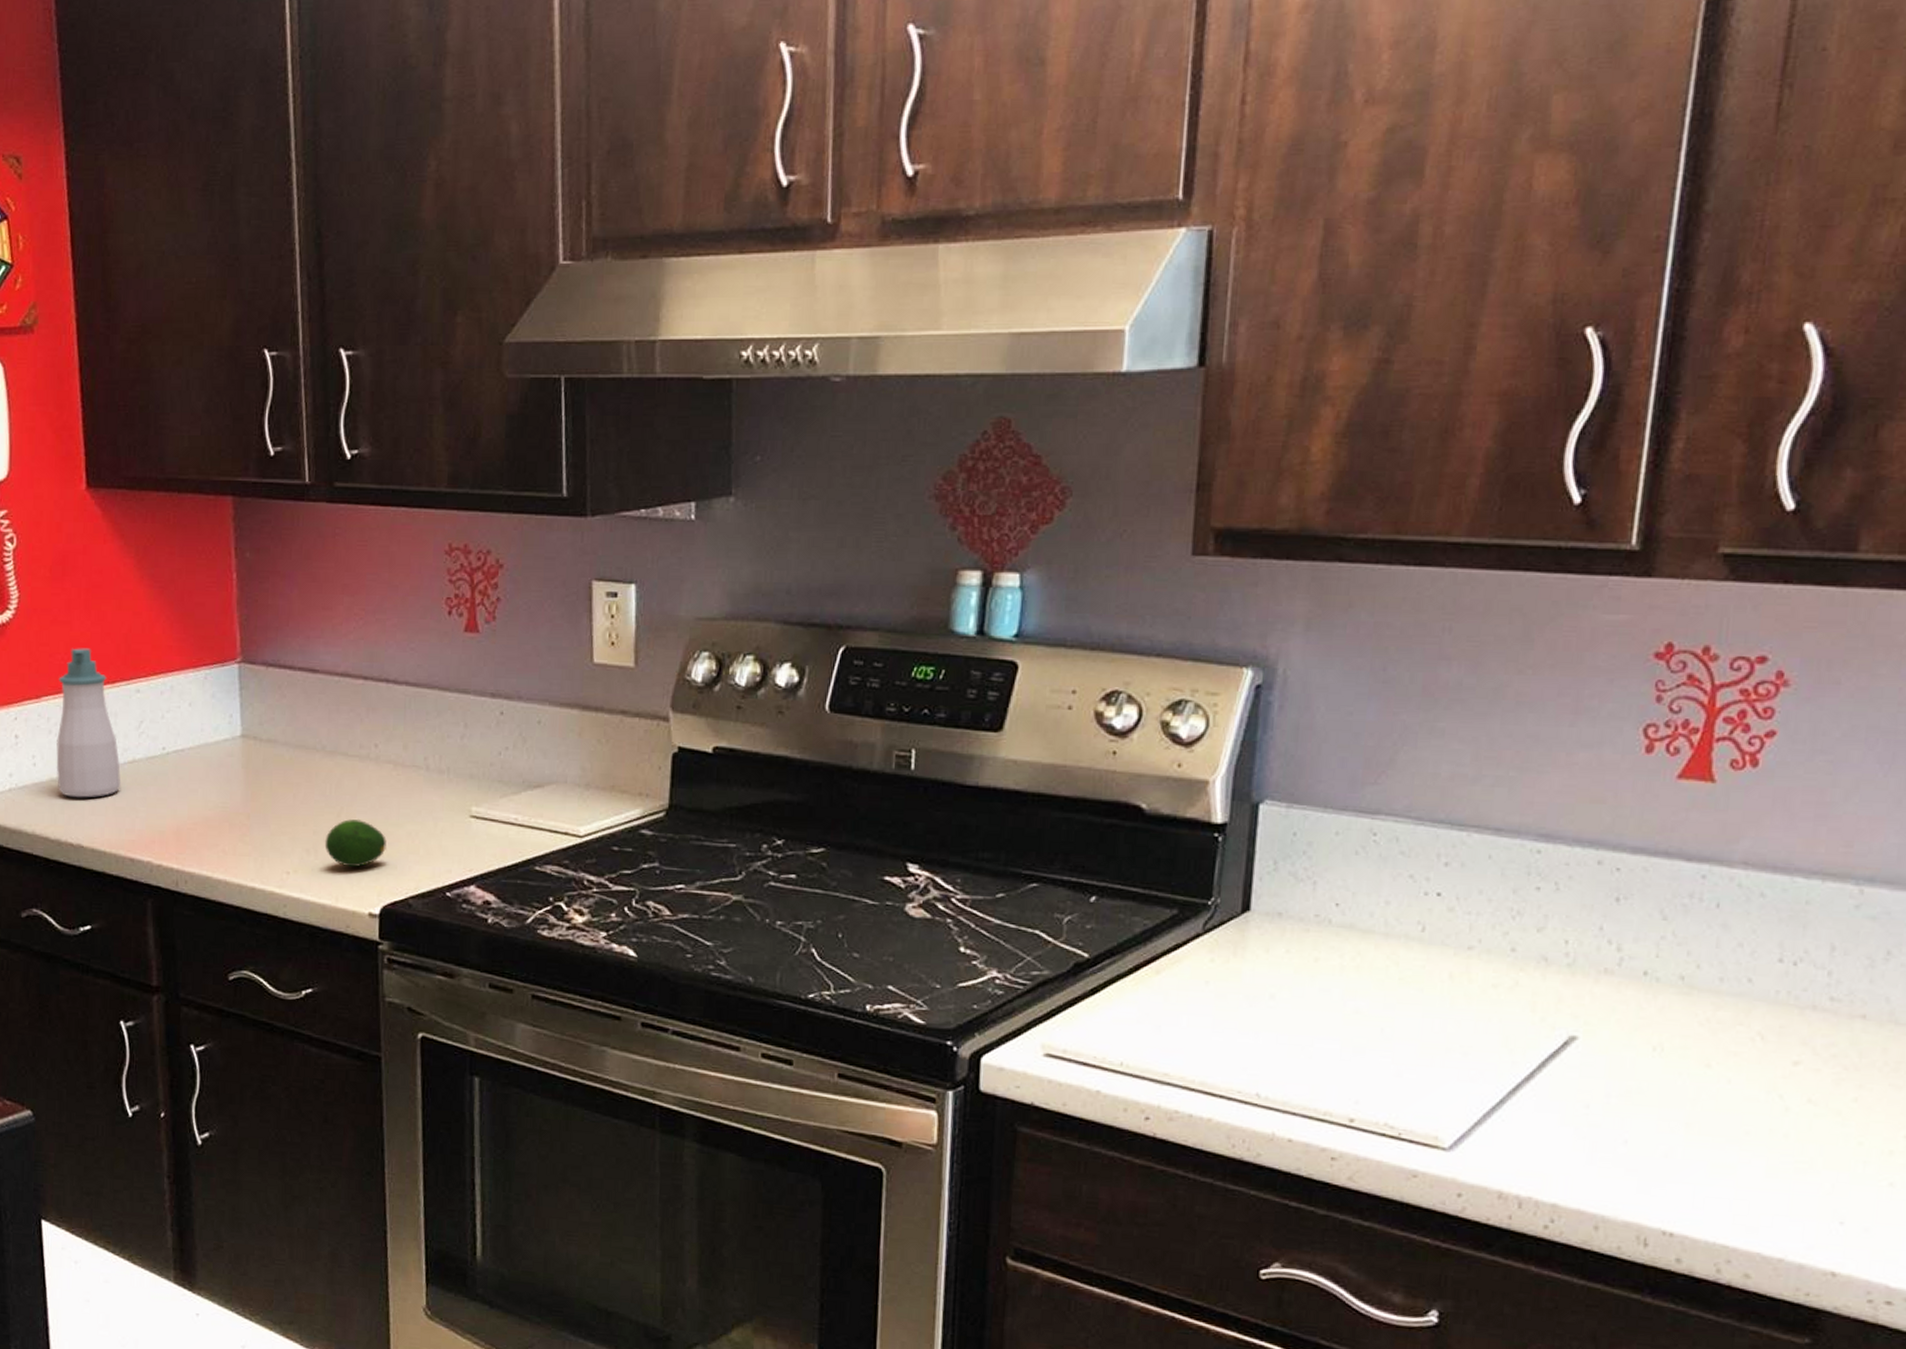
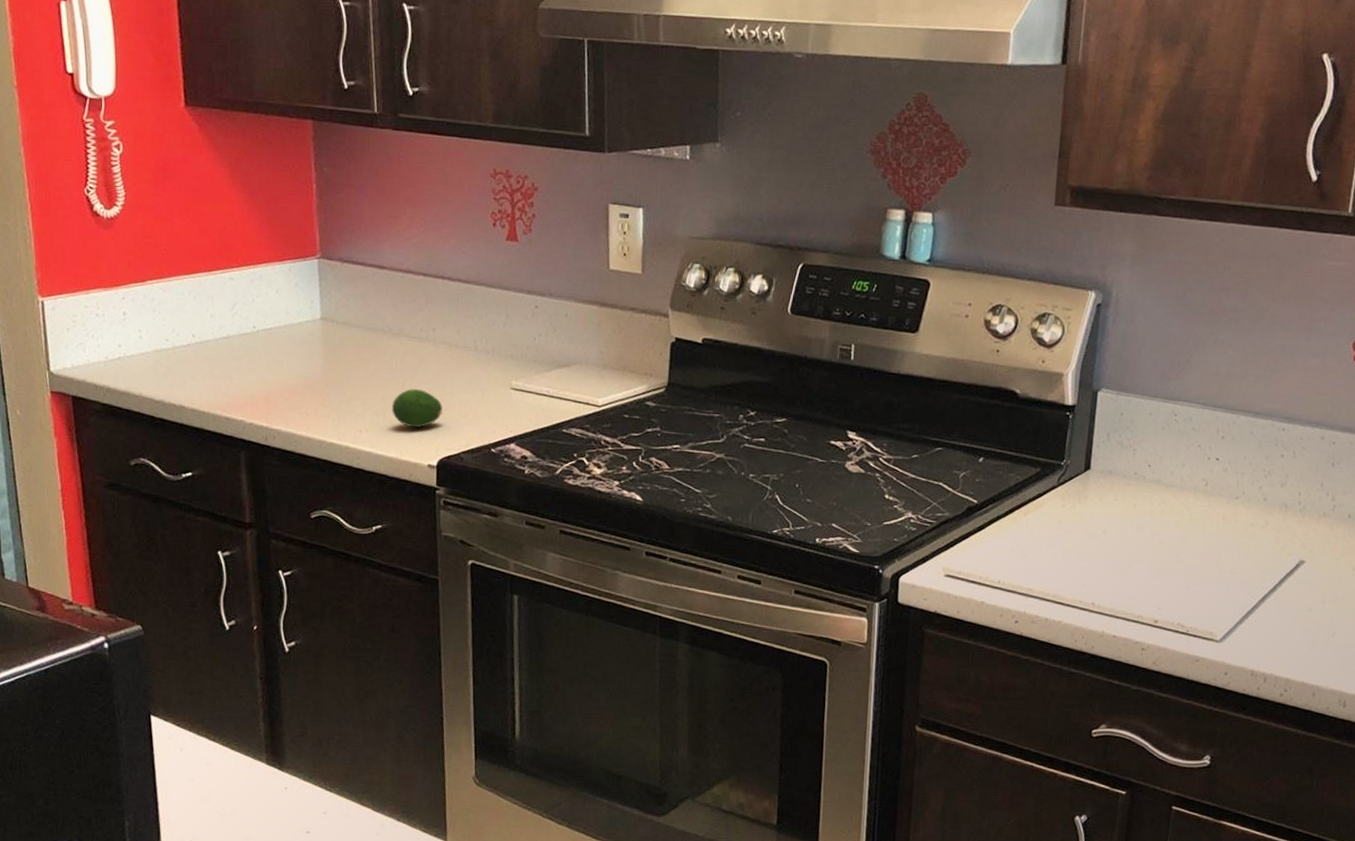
soap bottle: present [56,648,121,798] -> none [160,241,217,367]

